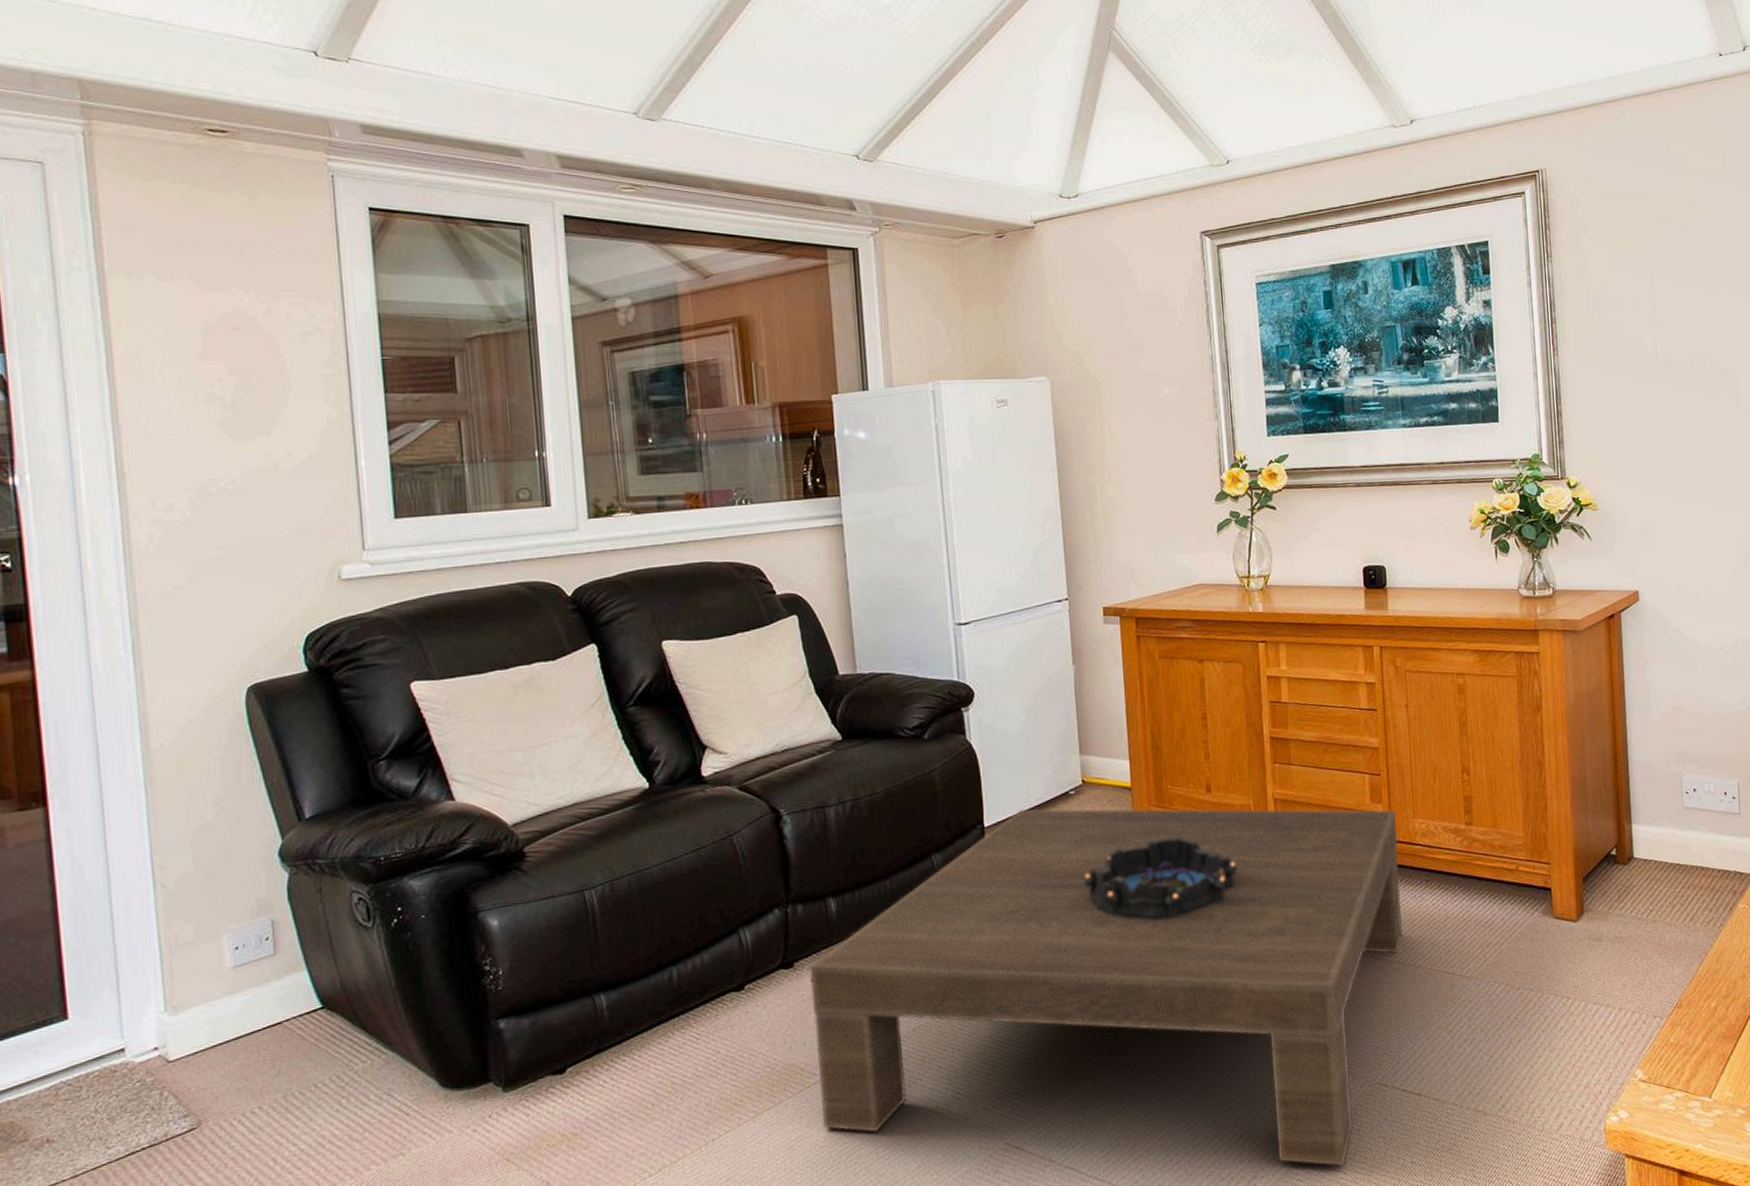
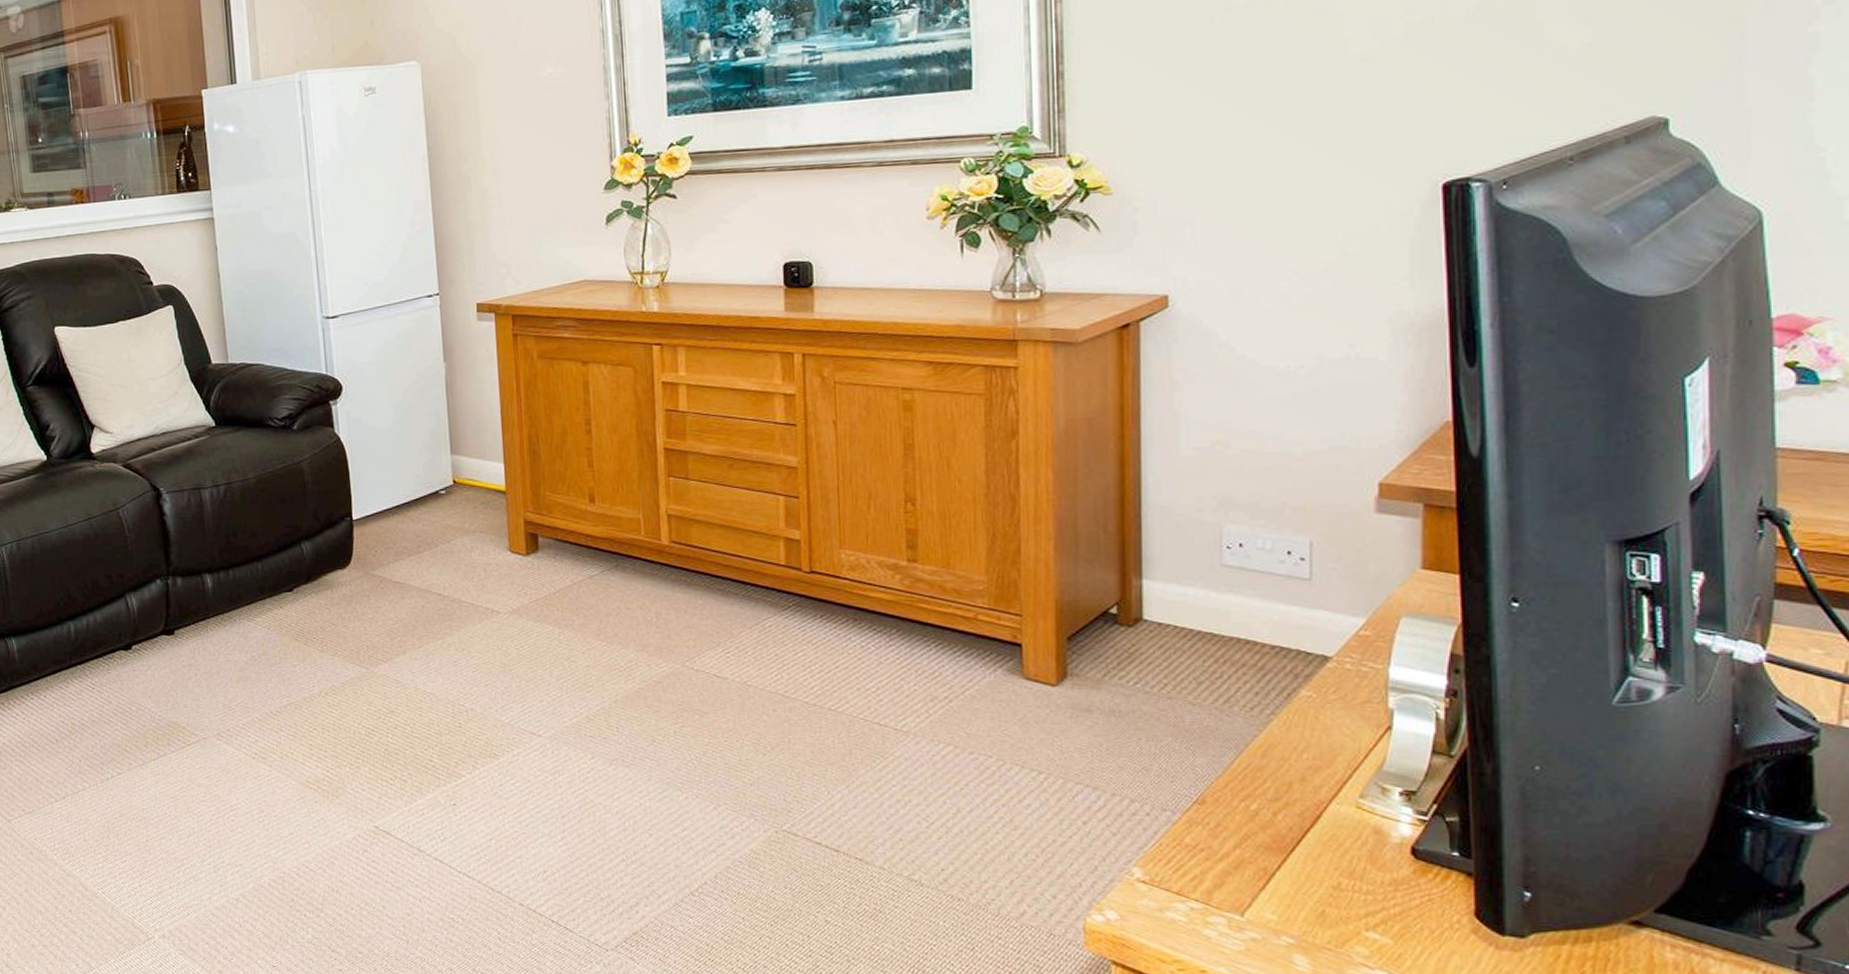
coffee table: present [809,808,1402,1166] -> none [189,504,821,910]
decorative bowl: present [1083,836,1238,921] -> none [454,545,624,629]

